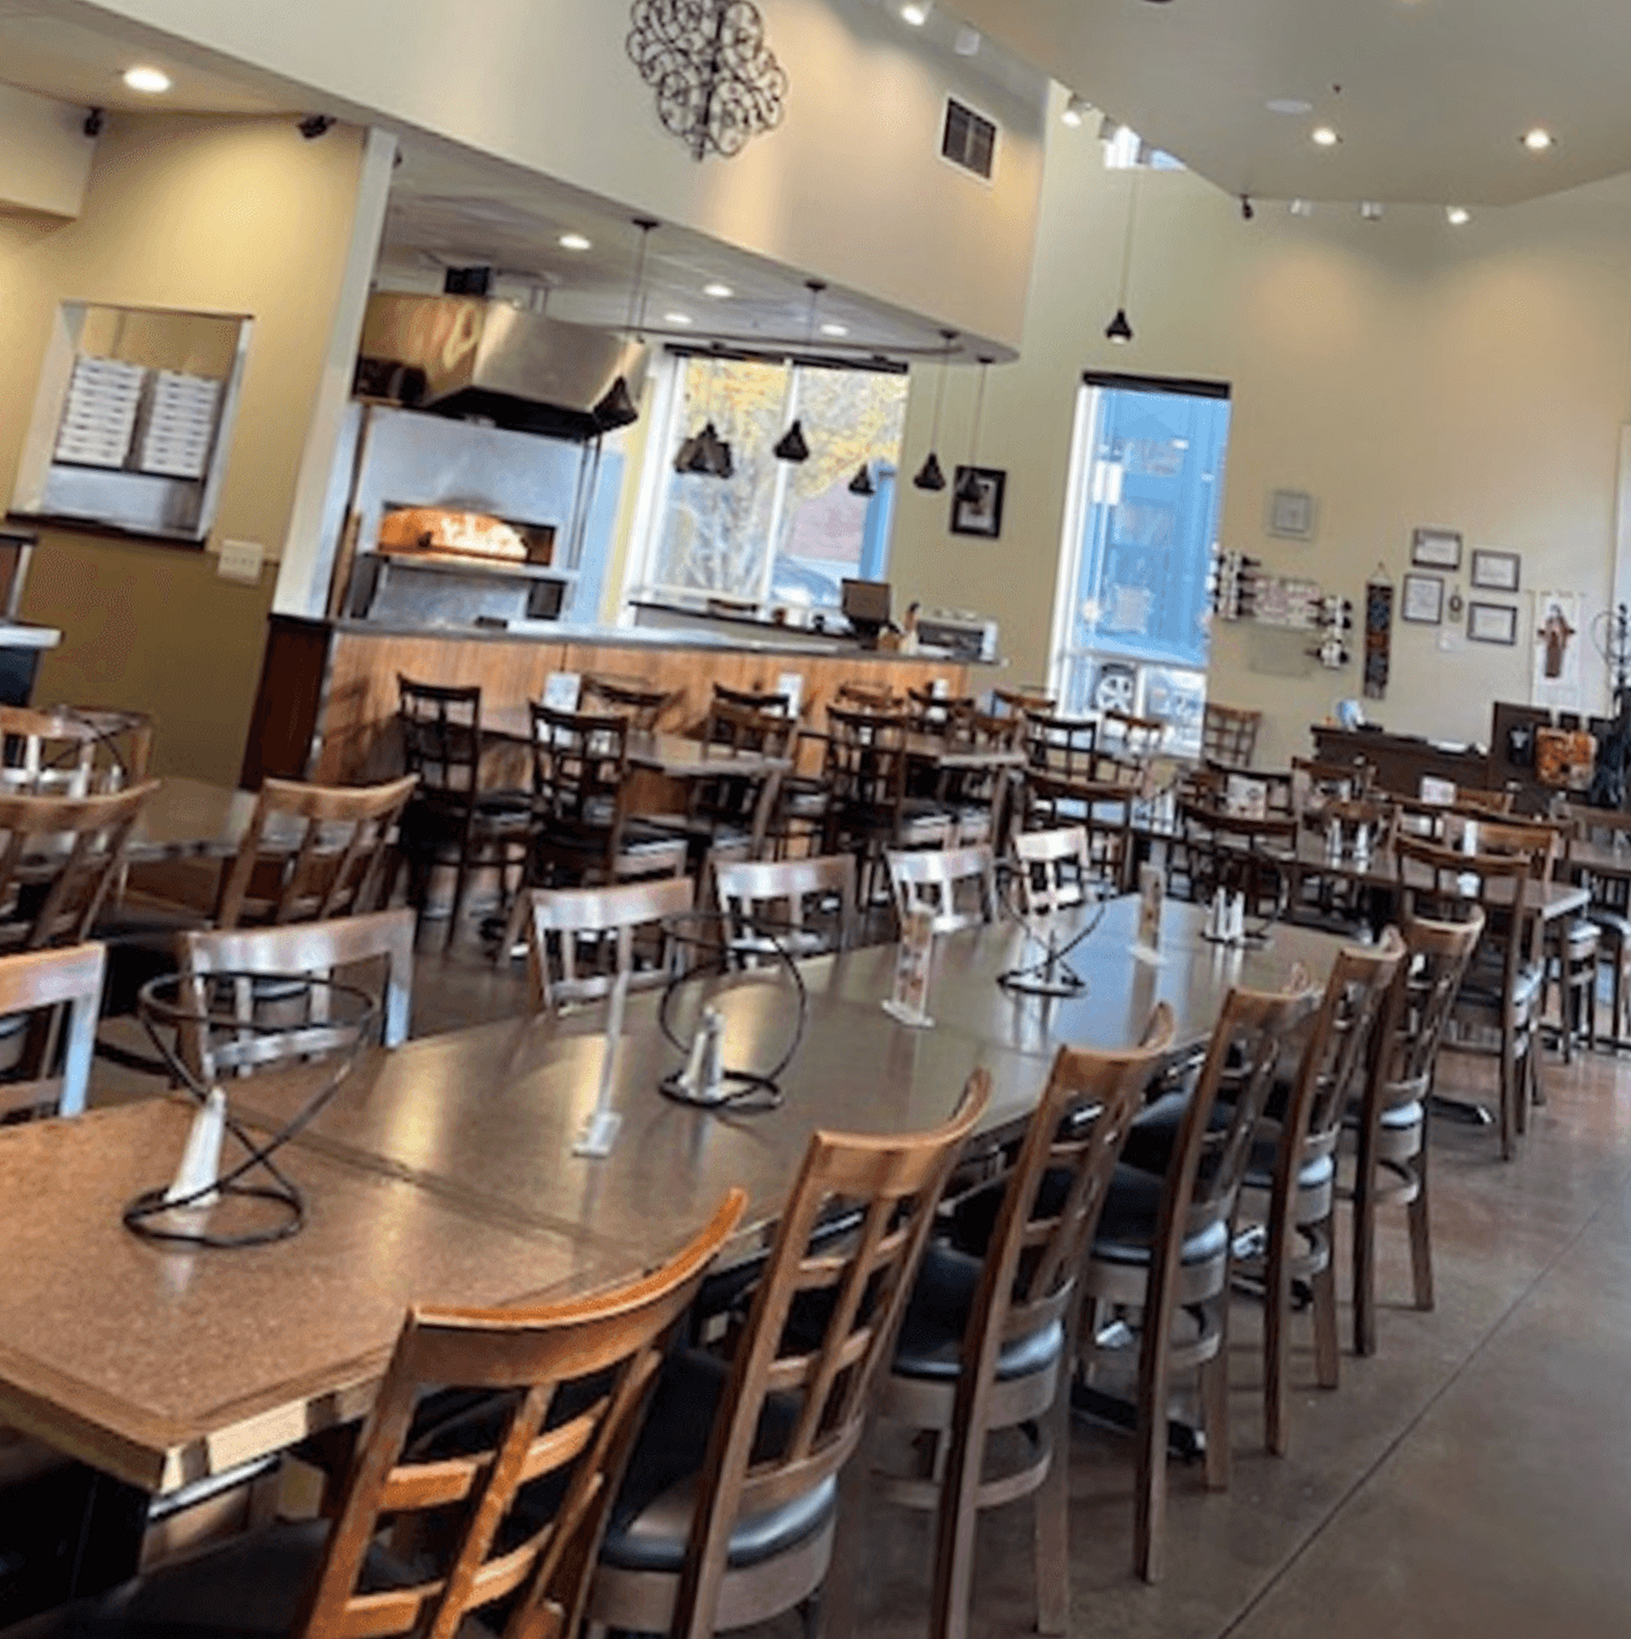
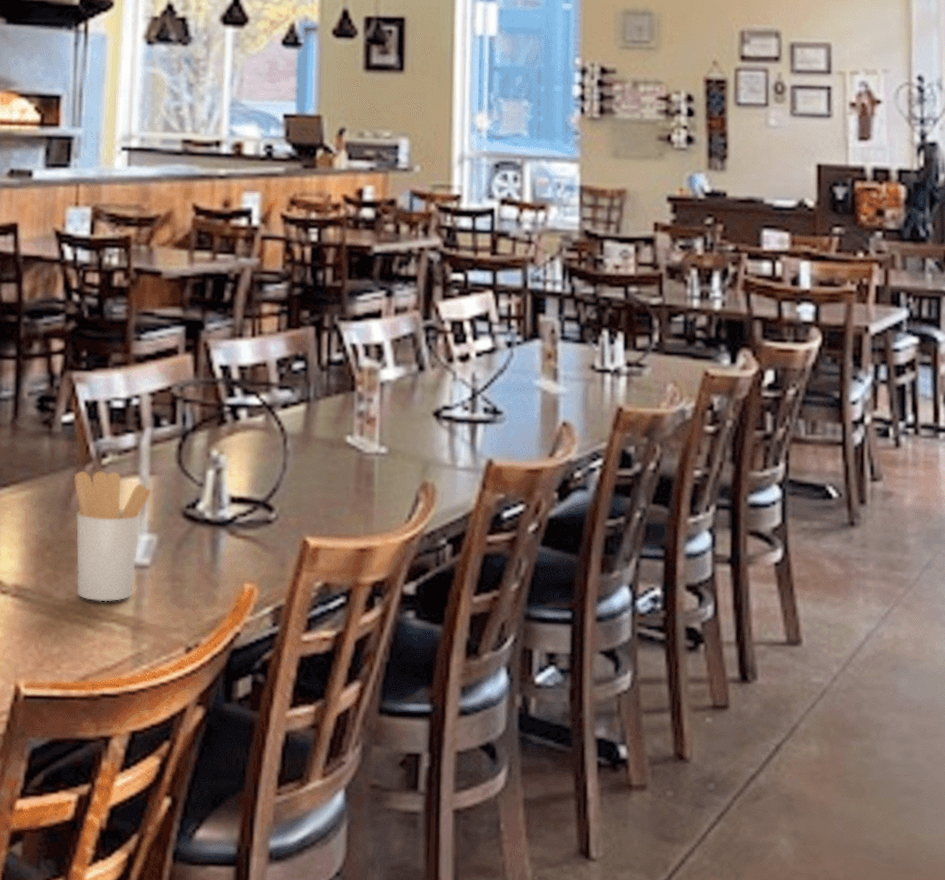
utensil holder: none [505,1021,621,1202] -> present [74,470,152,602]

